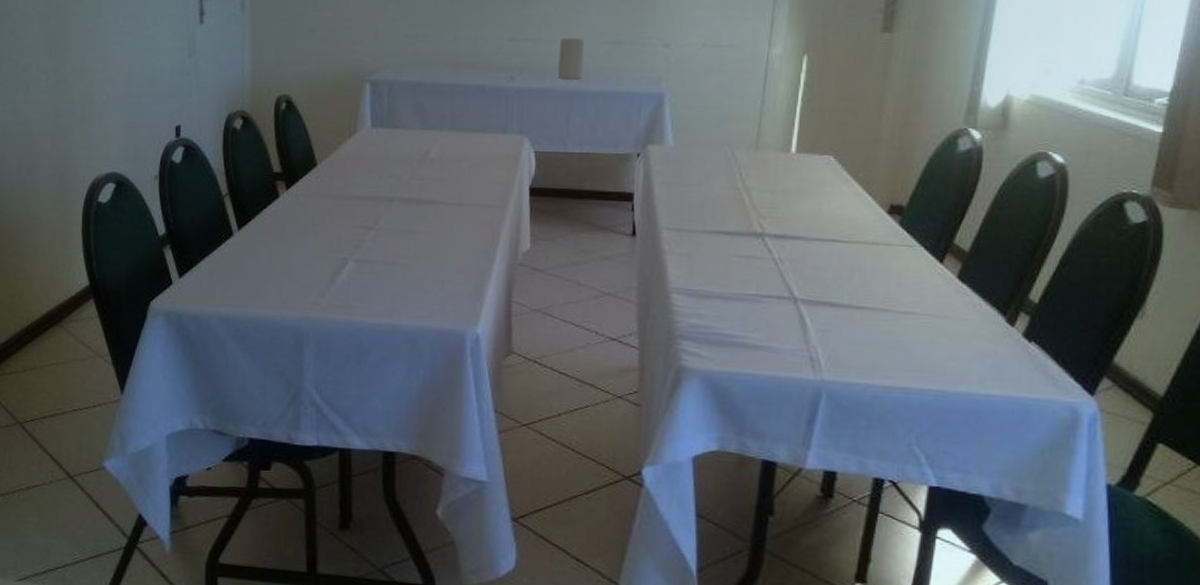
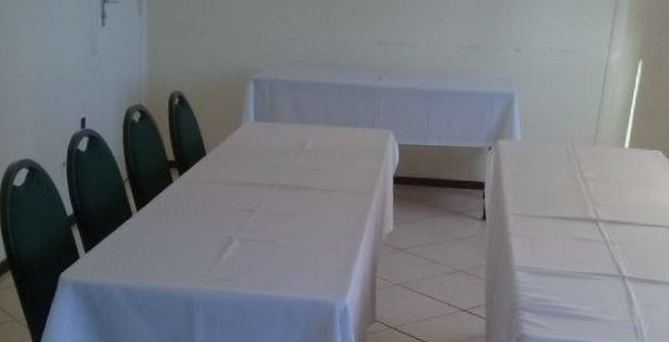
cup: present [558,38,584,80] -> none [420,42,444,80]

